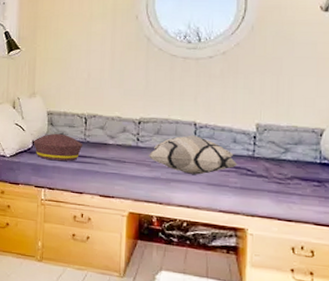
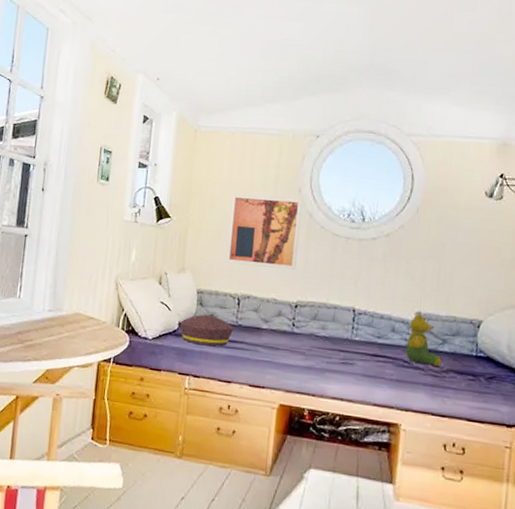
wall art: none [72,24,140,89] -> present [225,193,302,270]
decorative pillow: present [147,135,238,175] -> none [302,321,395,365]
teddy bear: none [248,121,285,174] -> present [405,310,442,366]

